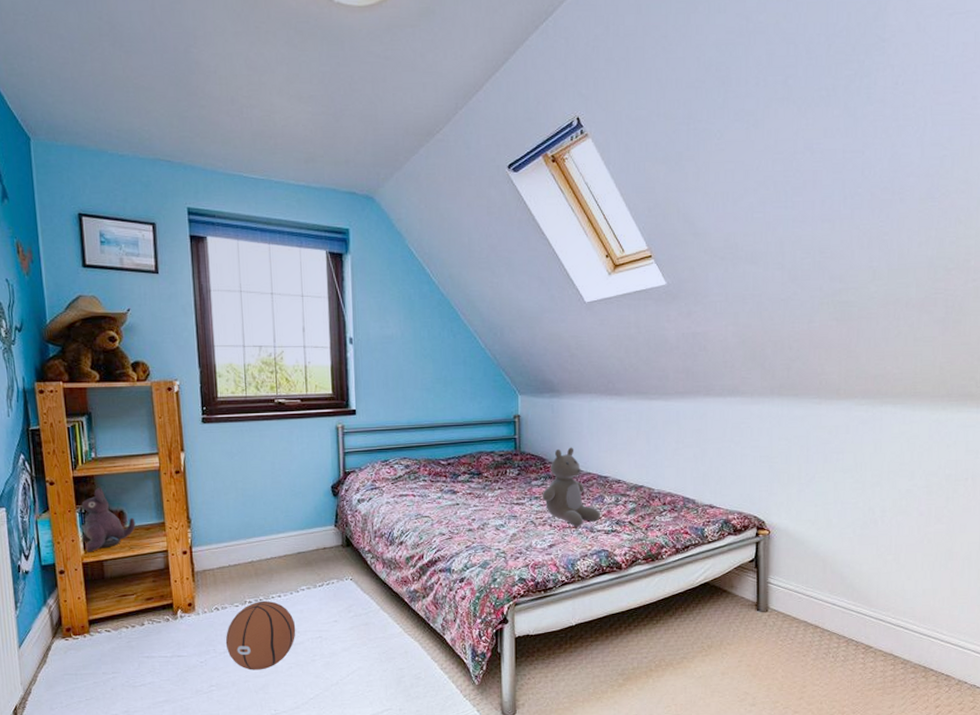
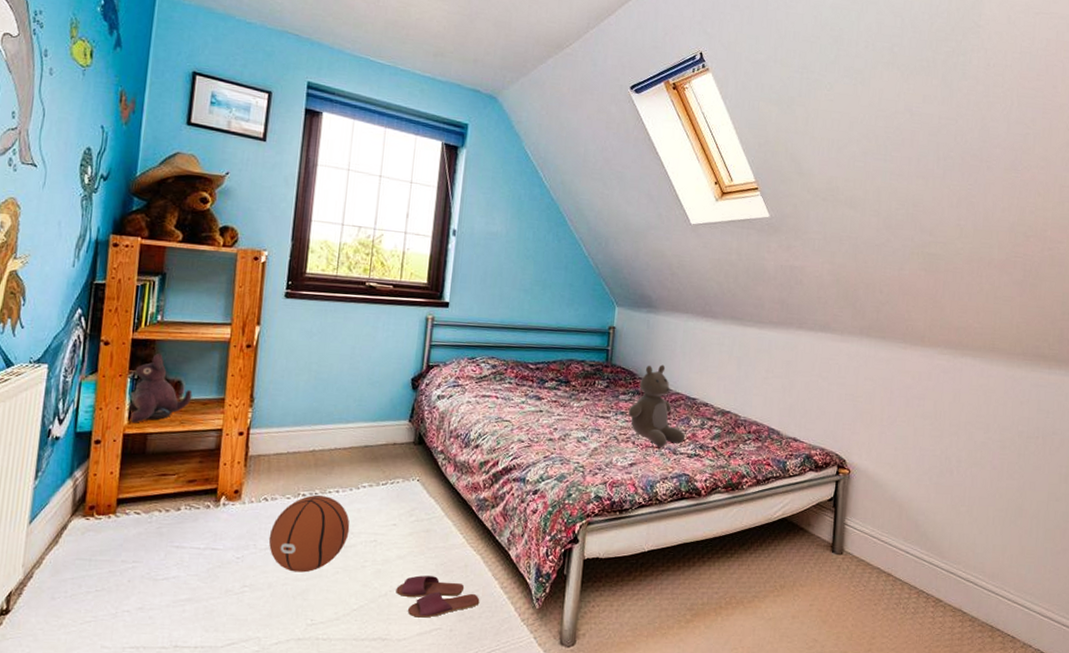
slippers: none [346,664,423,701] -> present [396,575,480,618]

